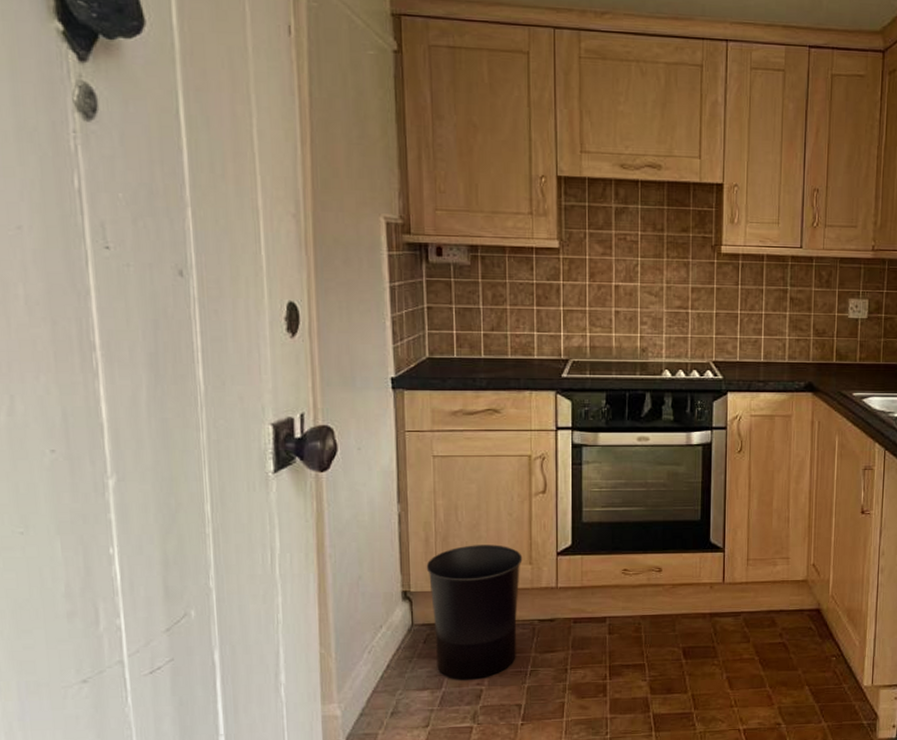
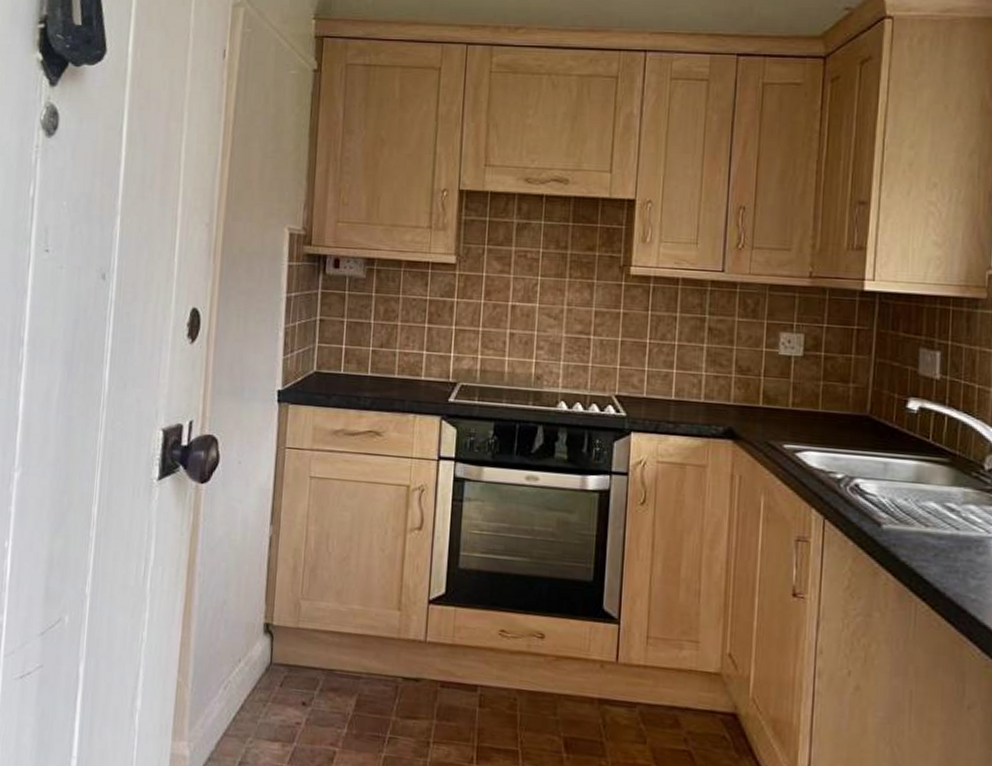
waste bin: present [426,545,523,679] -> none [291,580,392,738]

